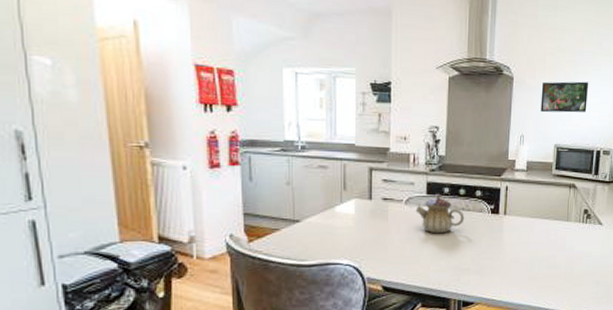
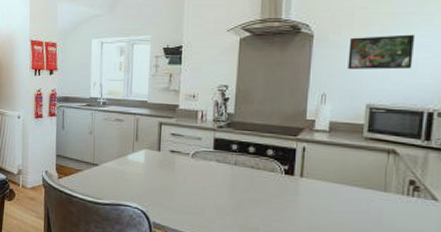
teapot: present [415,193,465,234] -> none [202,149,254,190]

